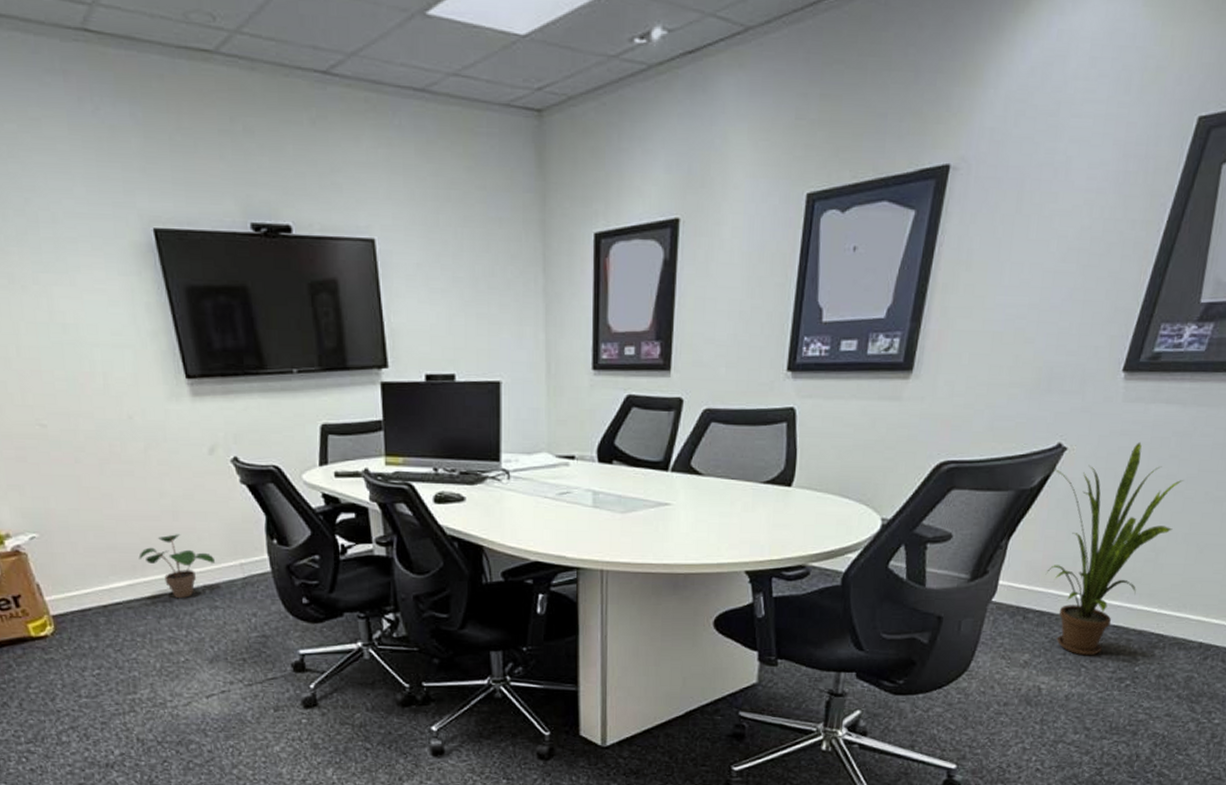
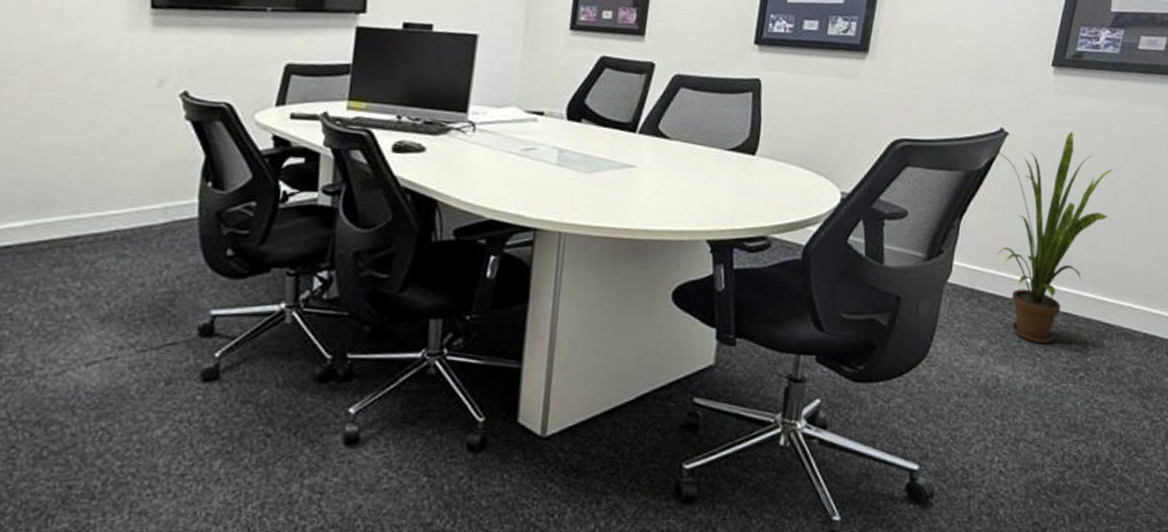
potted plant: present [138,534,216,598] -> none [47,170,137,243]

